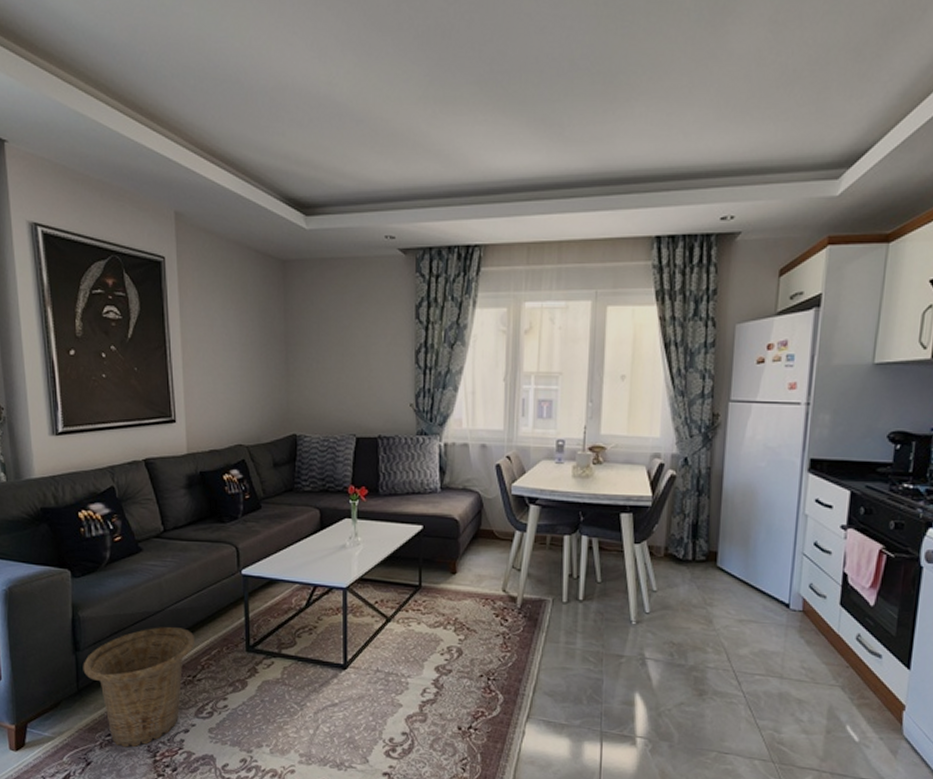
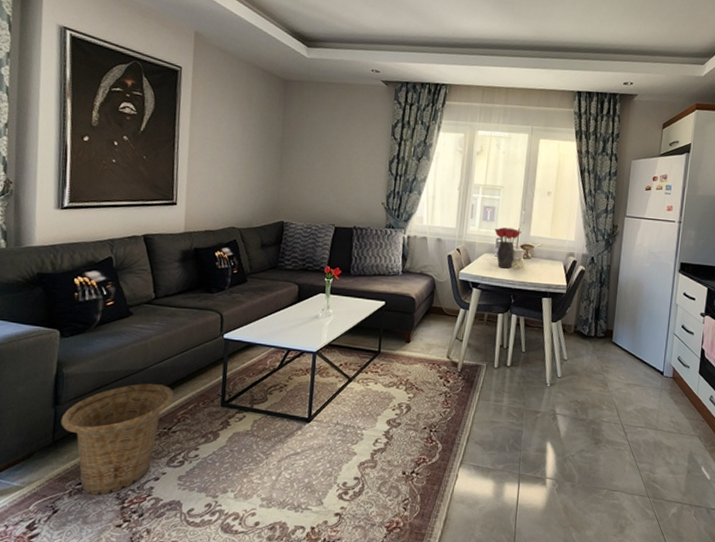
bouquet: none [553,425,589,478] -> present [494,227,522,269]

